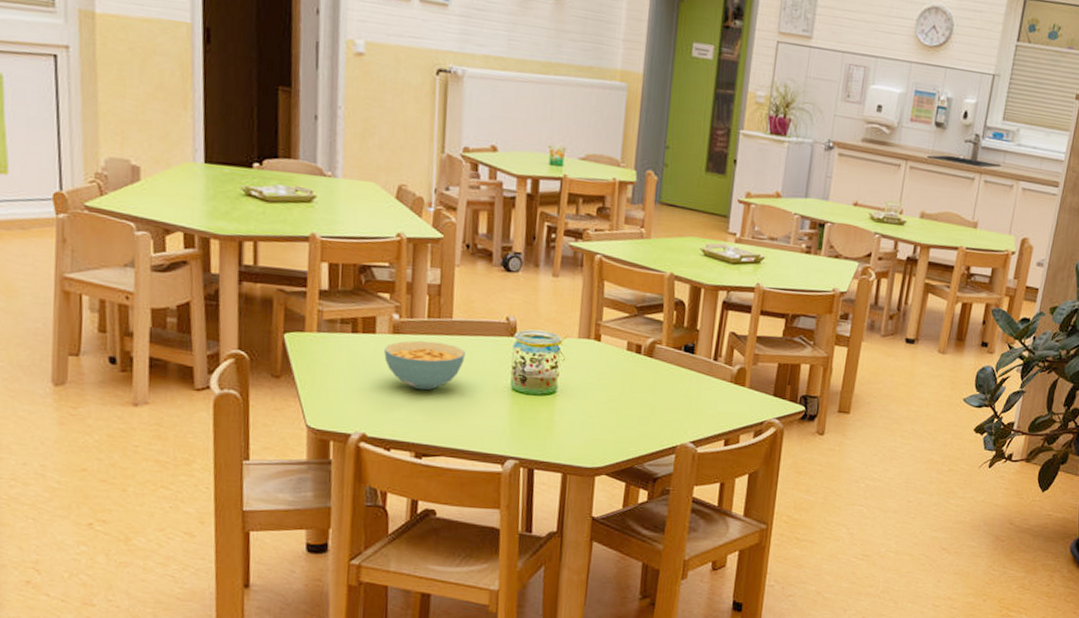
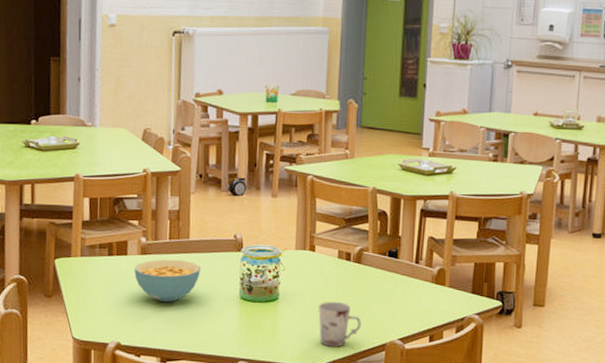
cup: none [601,397,650,448] -> present [318,301,361,347]

